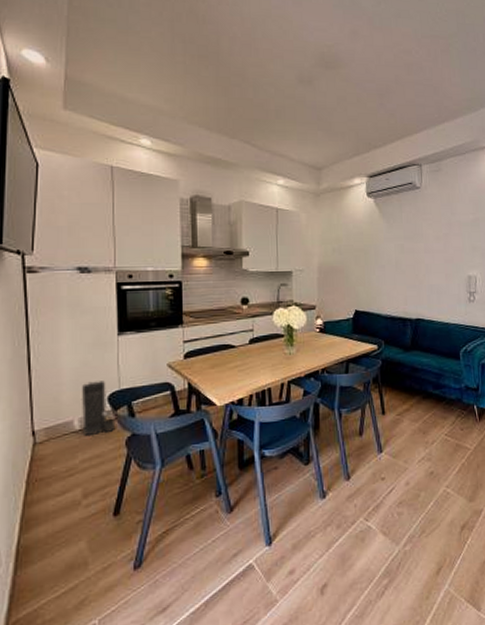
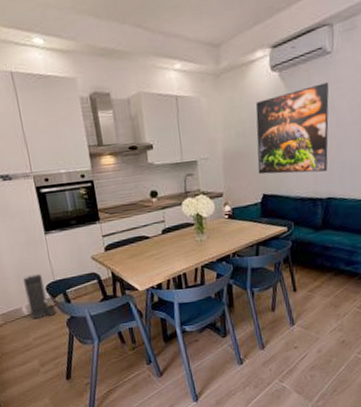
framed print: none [351,213,418,294] -> present [255,83,329,175]

